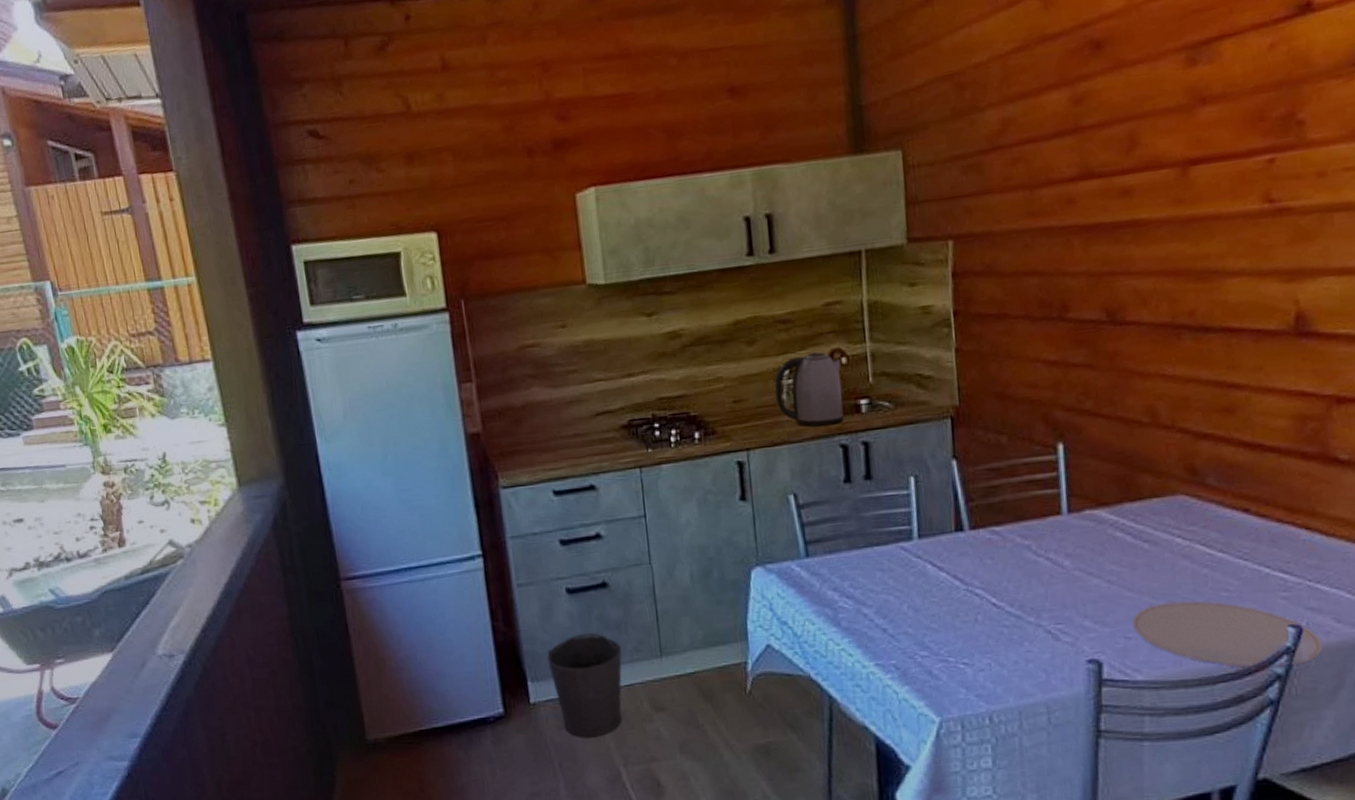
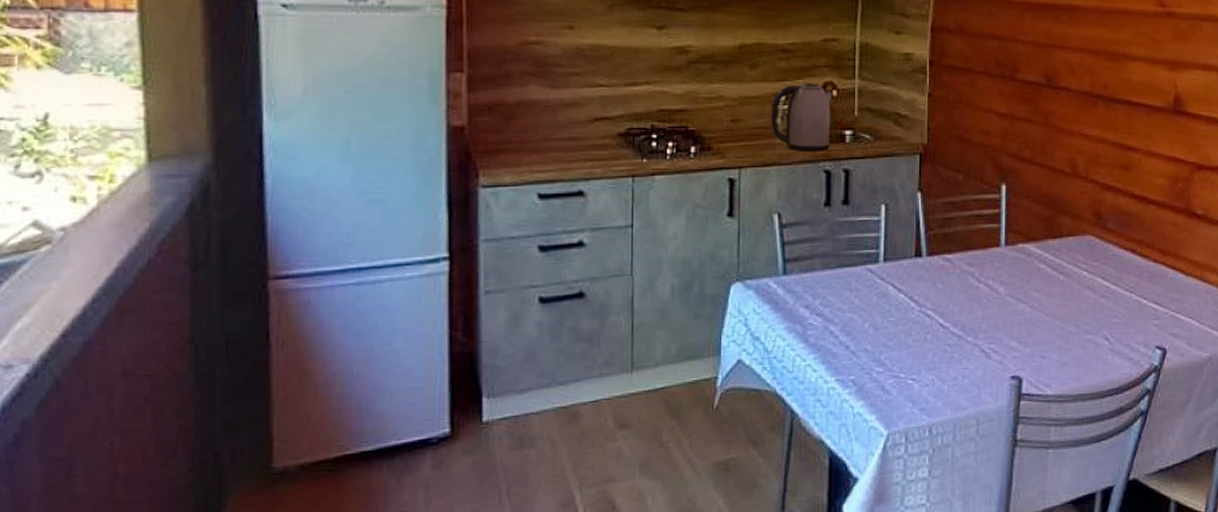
bucket: present [547,633,622,738] -> none [508,346,592,459]
plate: present [1132,601,1324,670] -> none [1047,325,1180,385]

